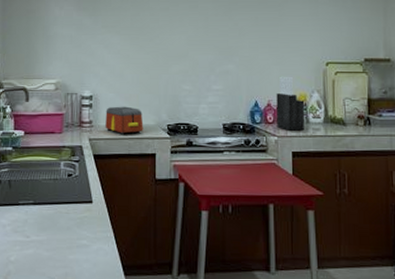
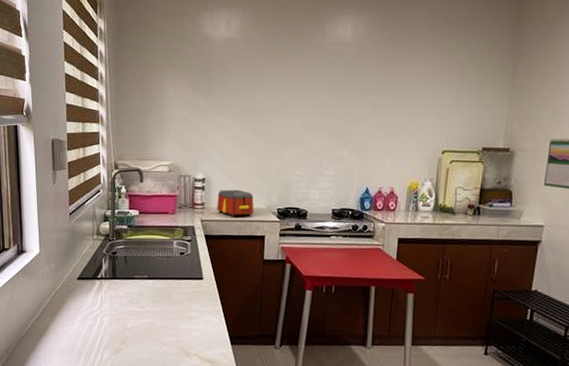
knife block: present [276,76,305,131] -> none [385,163,416,219]

